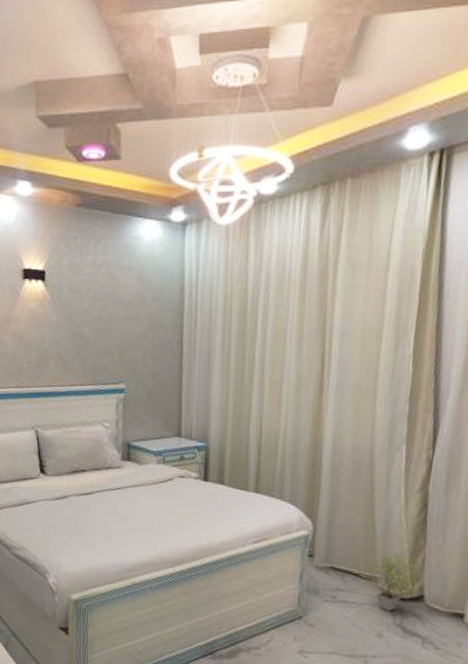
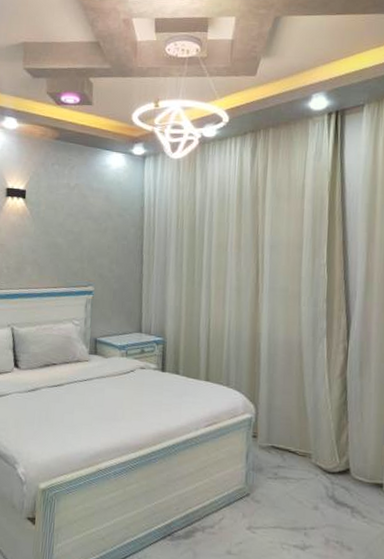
potted plant: present [371,551,422,612] -> none [305,430,347,485]

